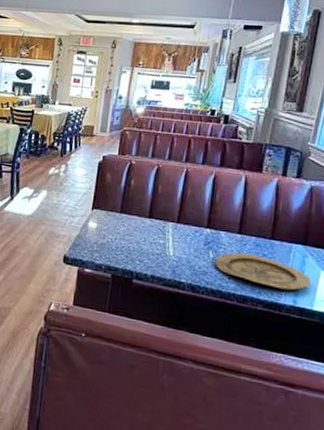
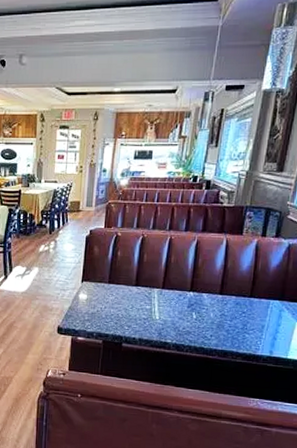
plate: present [215,252,312,291] -> none [198,311,287,343]

